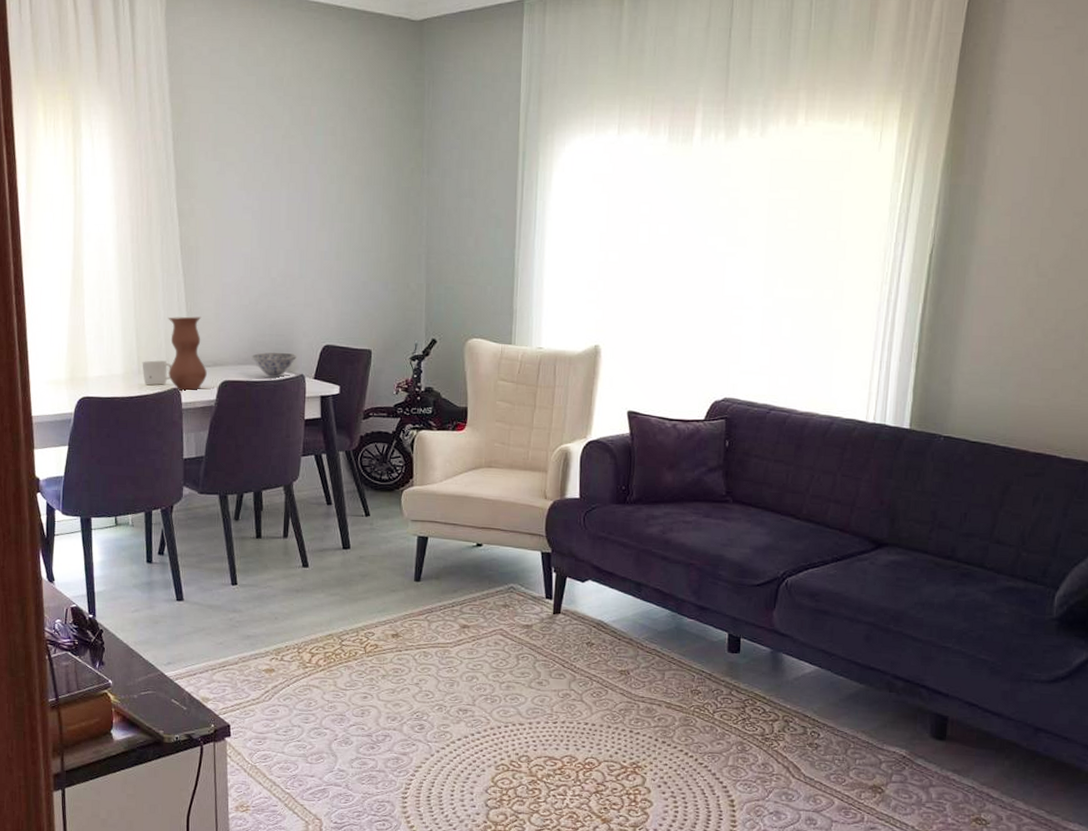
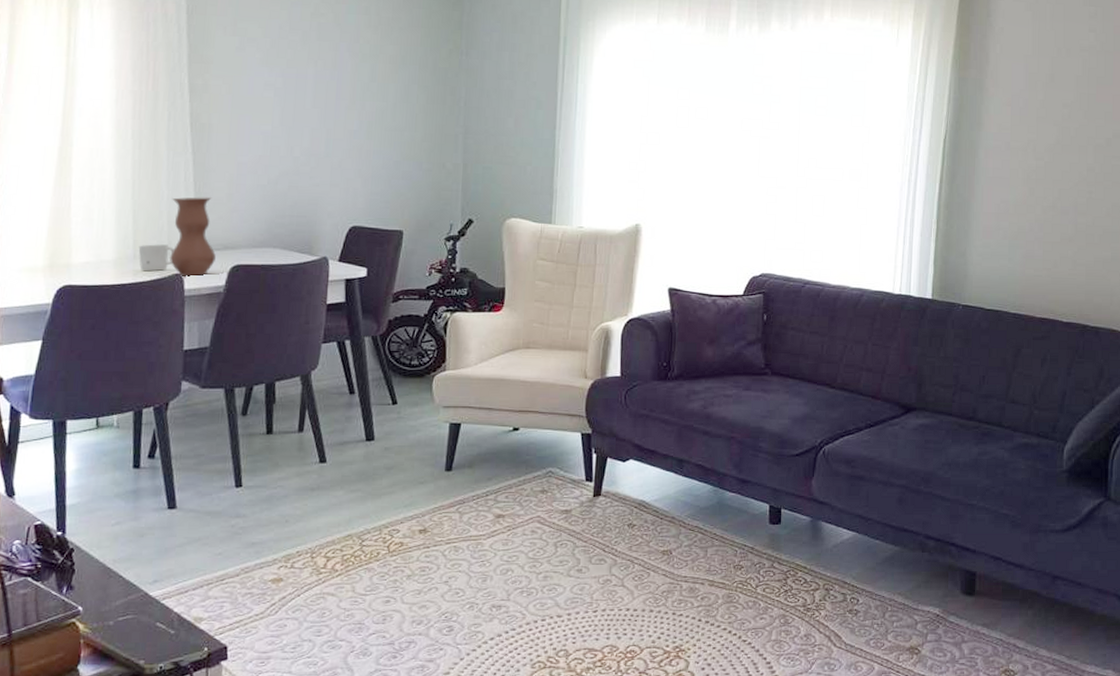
bowl: present [250,352,296,378] -> none [267,234,320,261]

